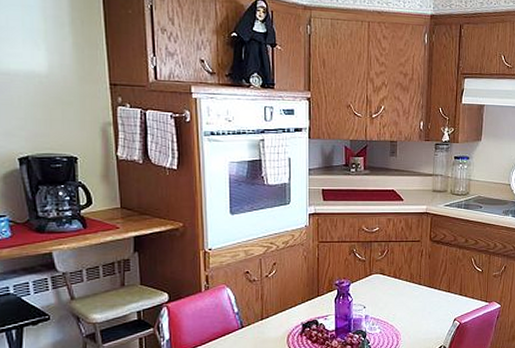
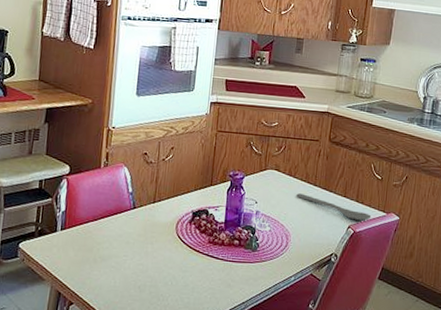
spoon: none [402,294,475,313] -> present [296,193,371,221]

